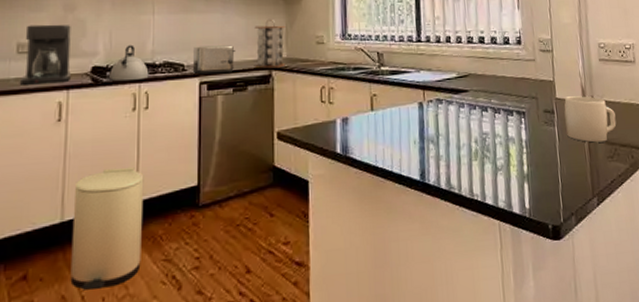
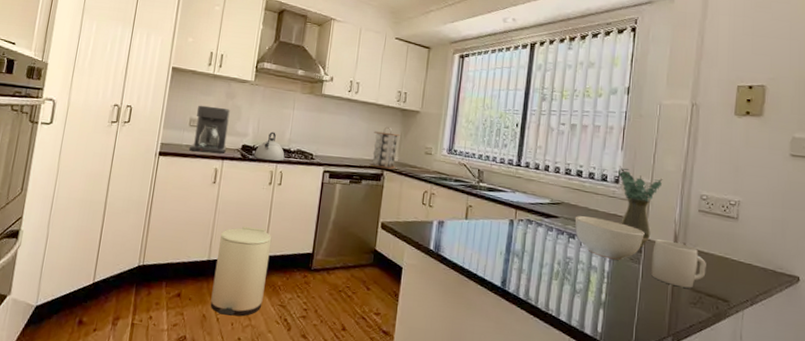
toaster: present [192,45,235,75] -> none [319,140,355,167]
bowl: none [484,84,554,127] -> present [574,215,645,260]
vase: none [518,26,562,108] -> present [617,166,663,248]

